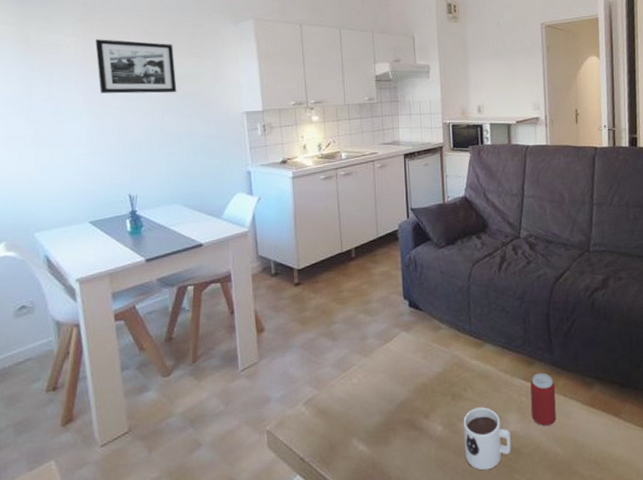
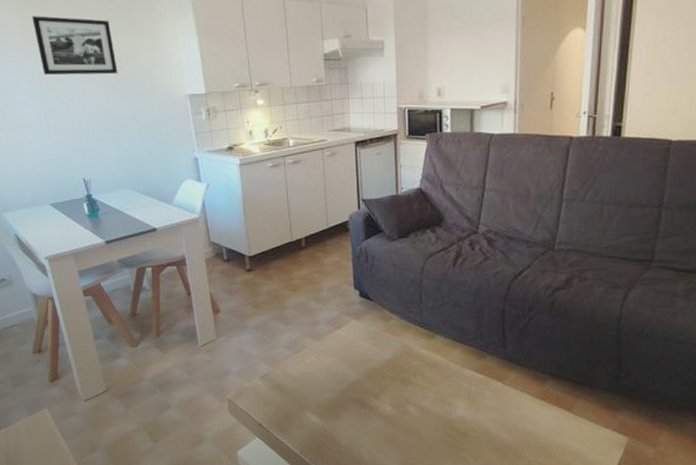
mug: present [463,407,512,471] -> none [412,393,459,448]
beer can: present [530,373,557,427] -> none [480,366,507,415]

